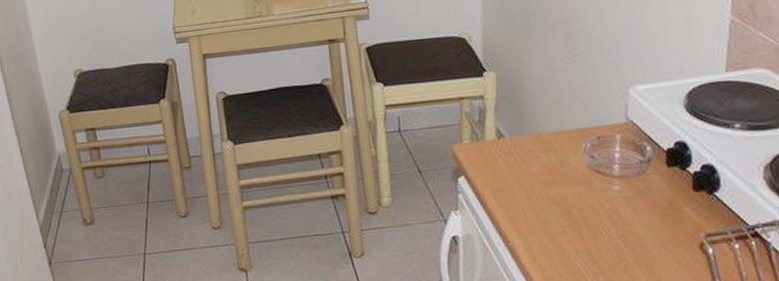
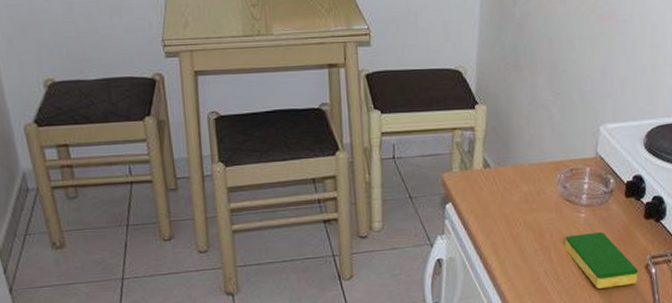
dish sponge: none [597,205,692,271] -> present [564,231,639,289]

